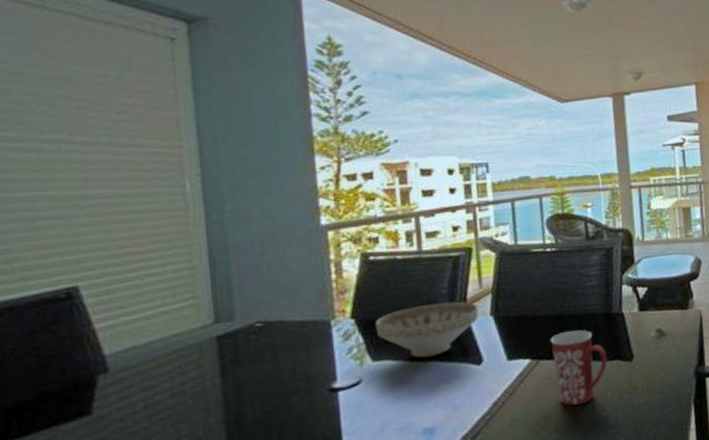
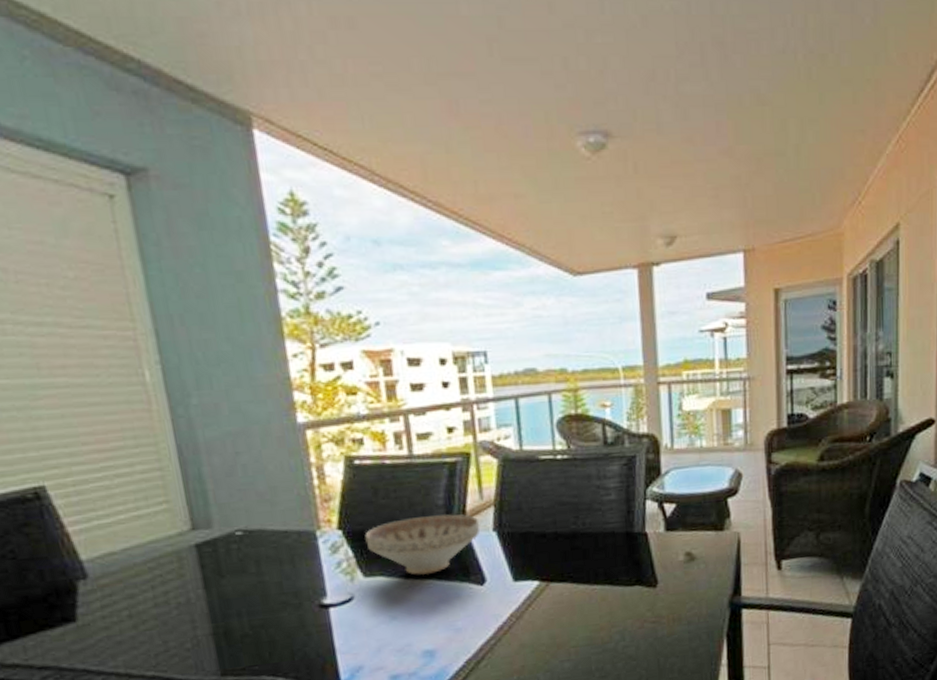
mug: present [550,330,608,406] -> none [561,550,628,634]

